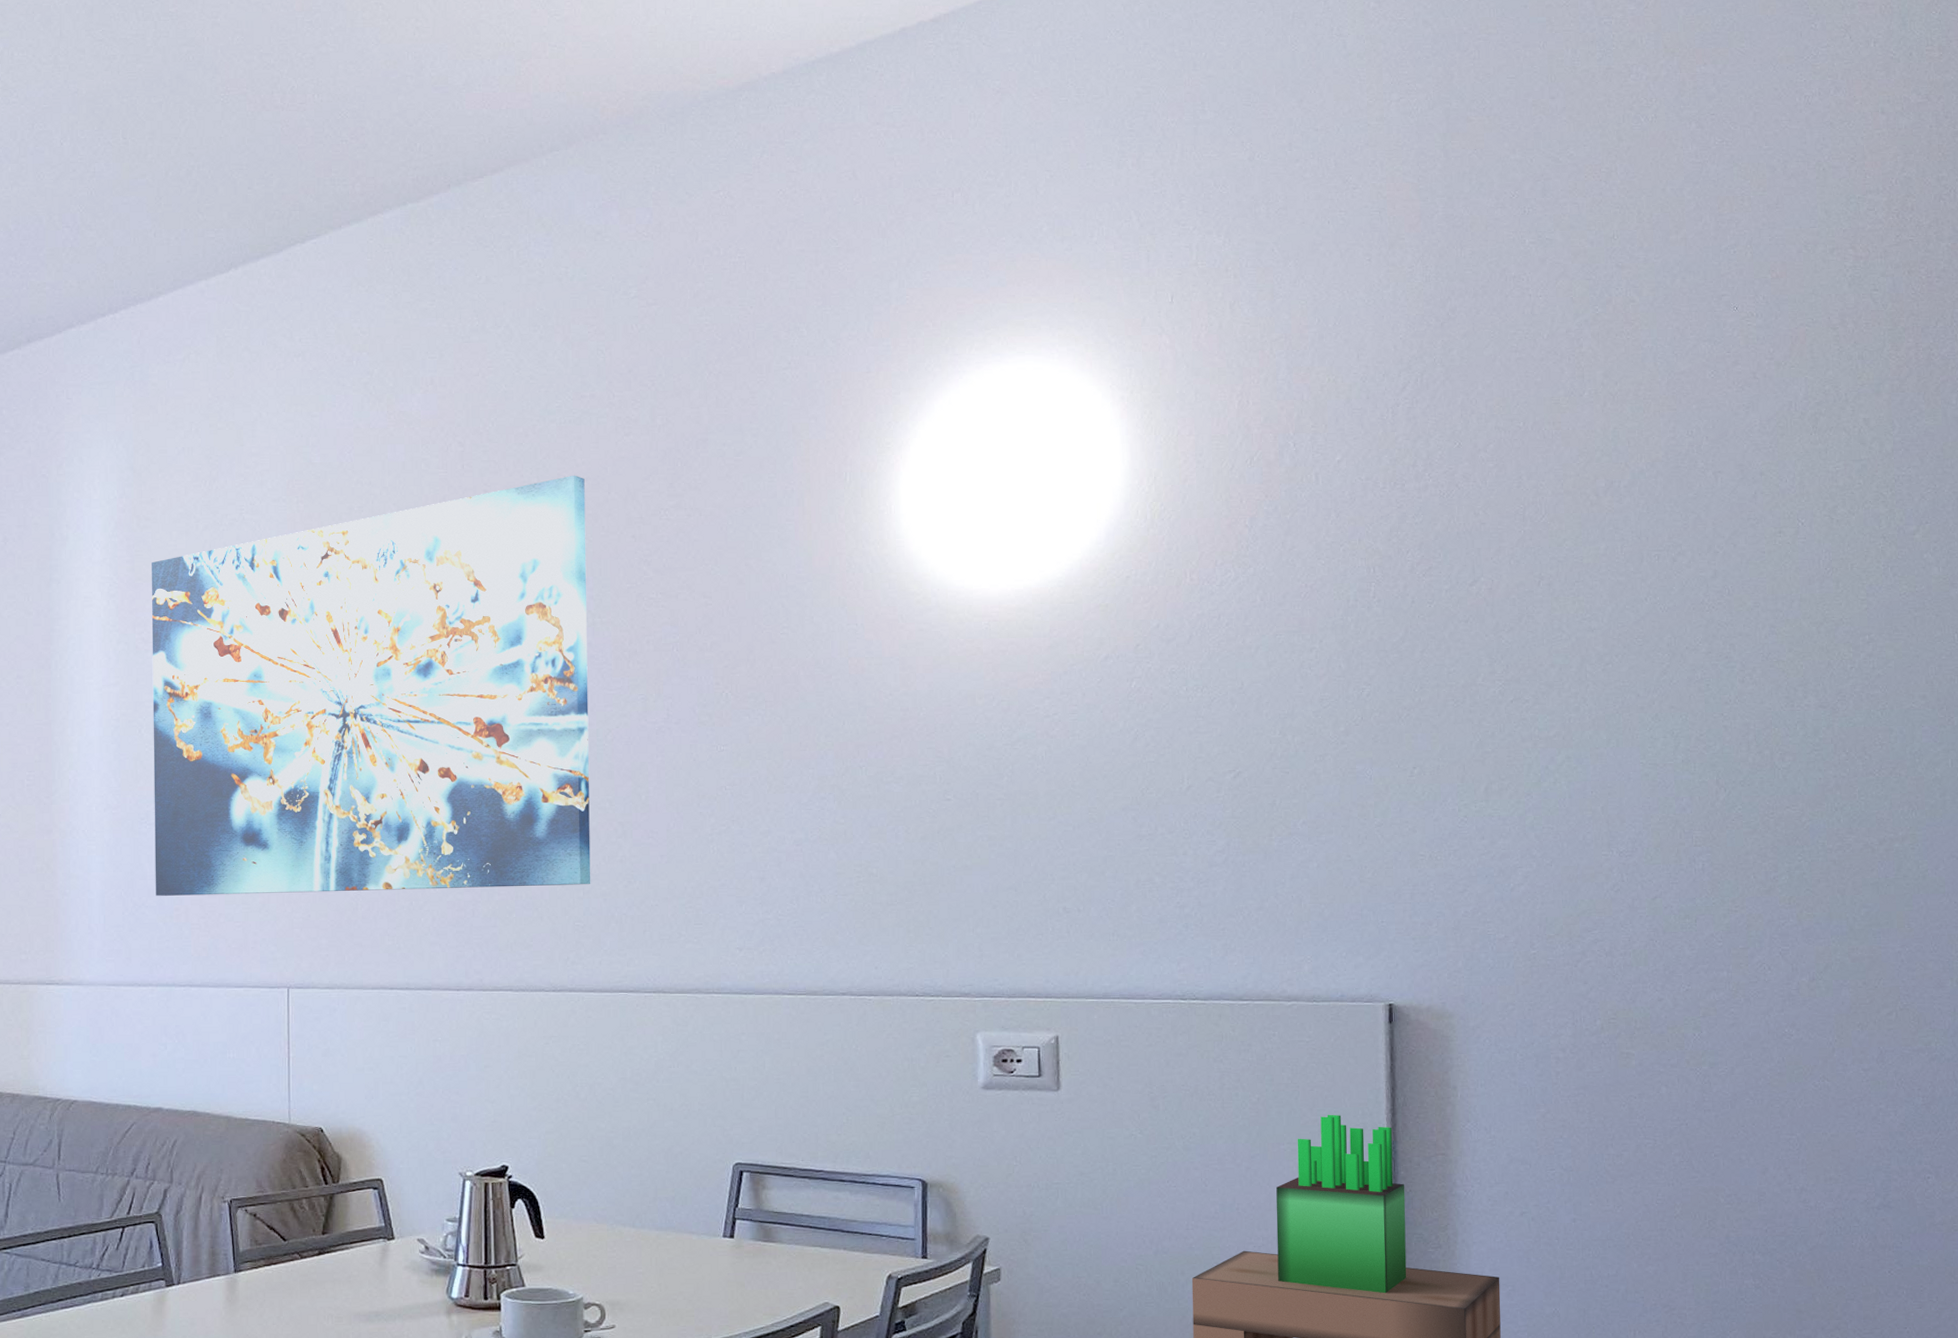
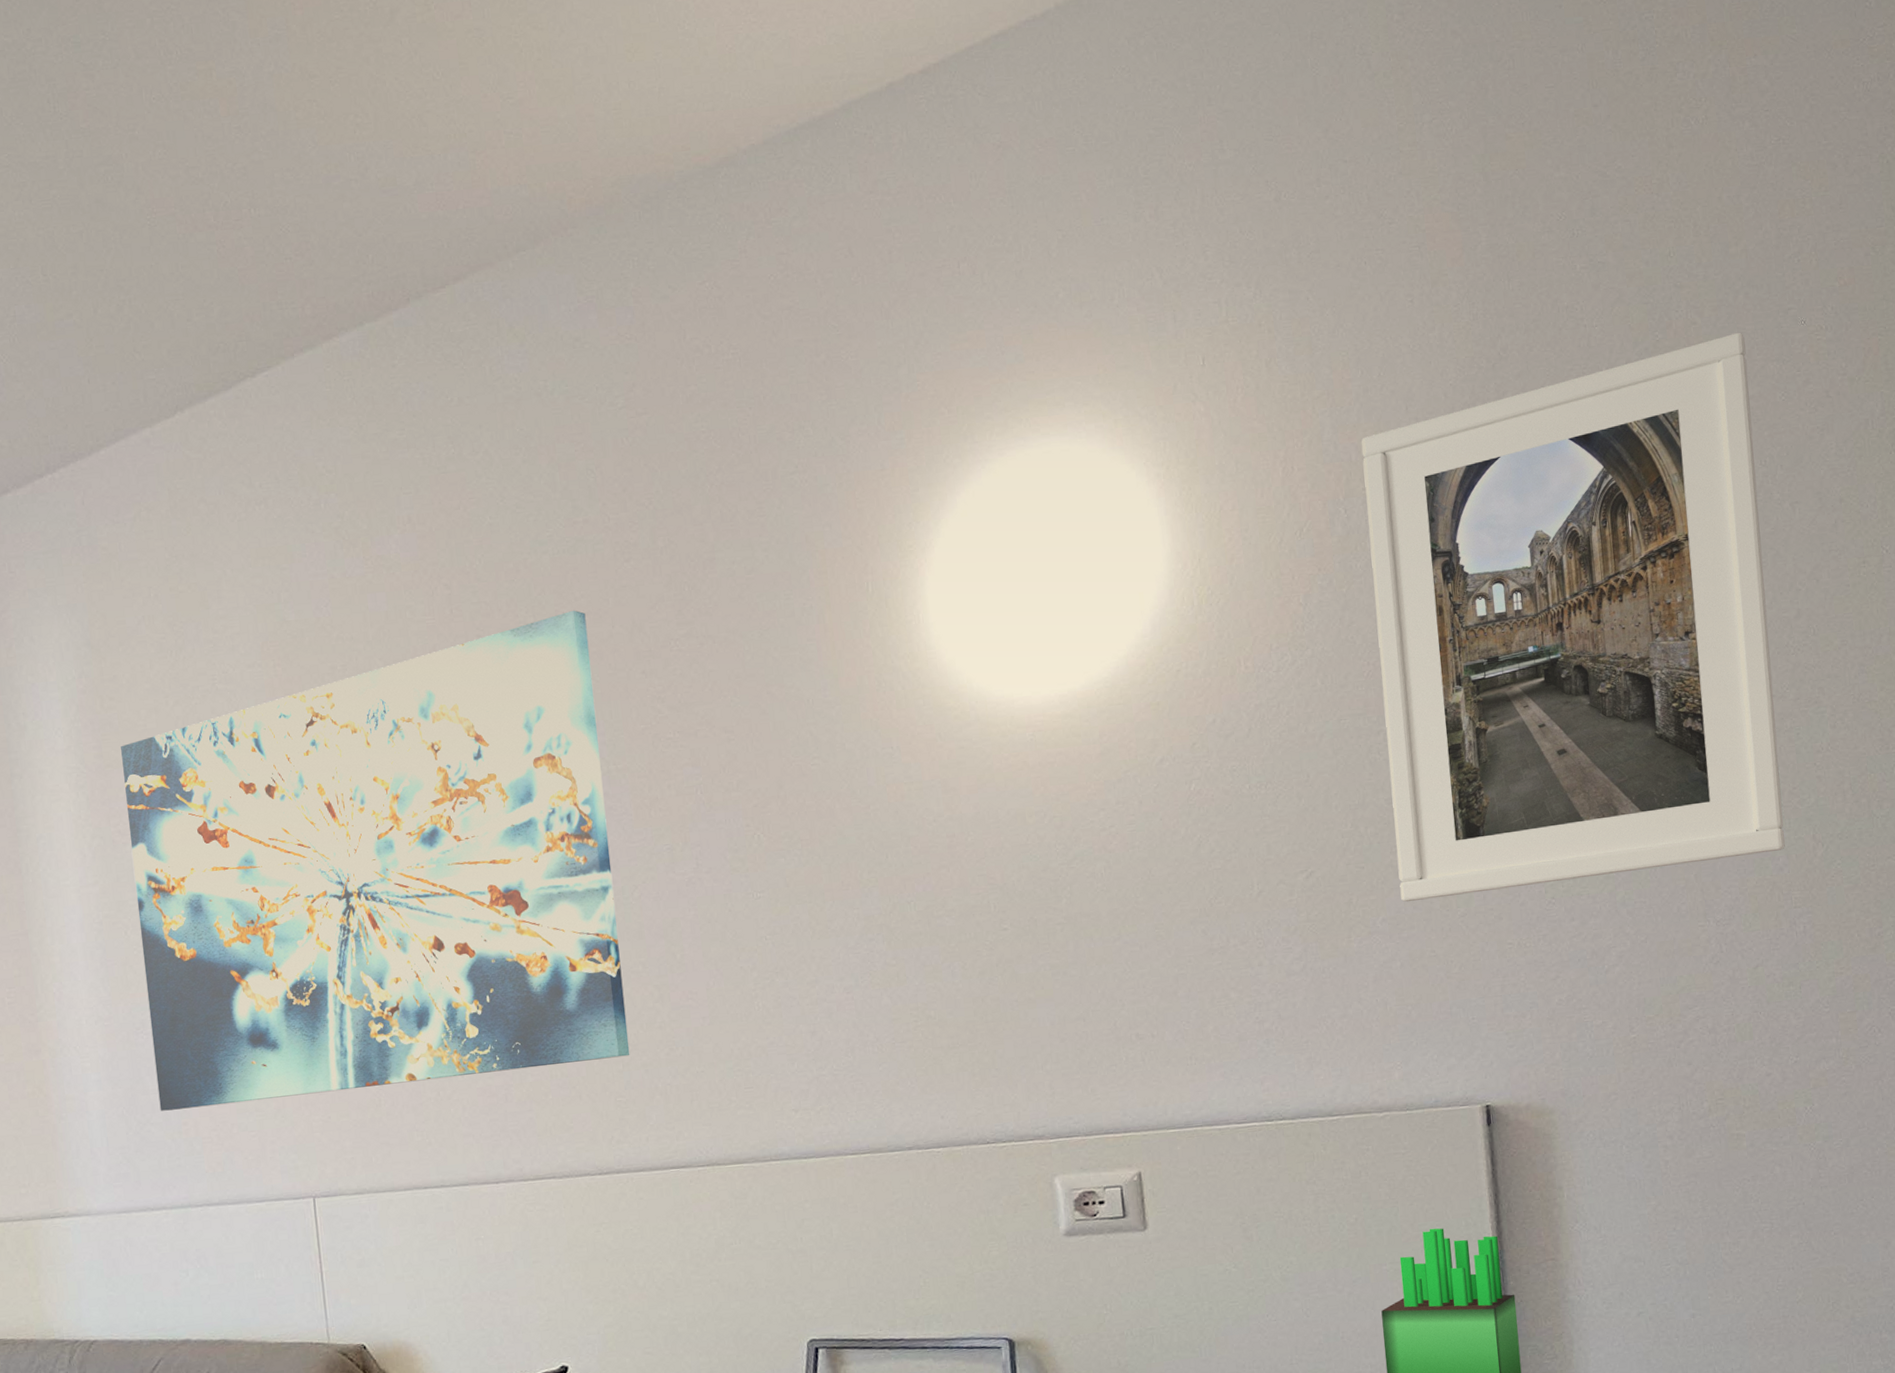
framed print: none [1313,312,1689,808] -> present [1361,332,1785,902]

